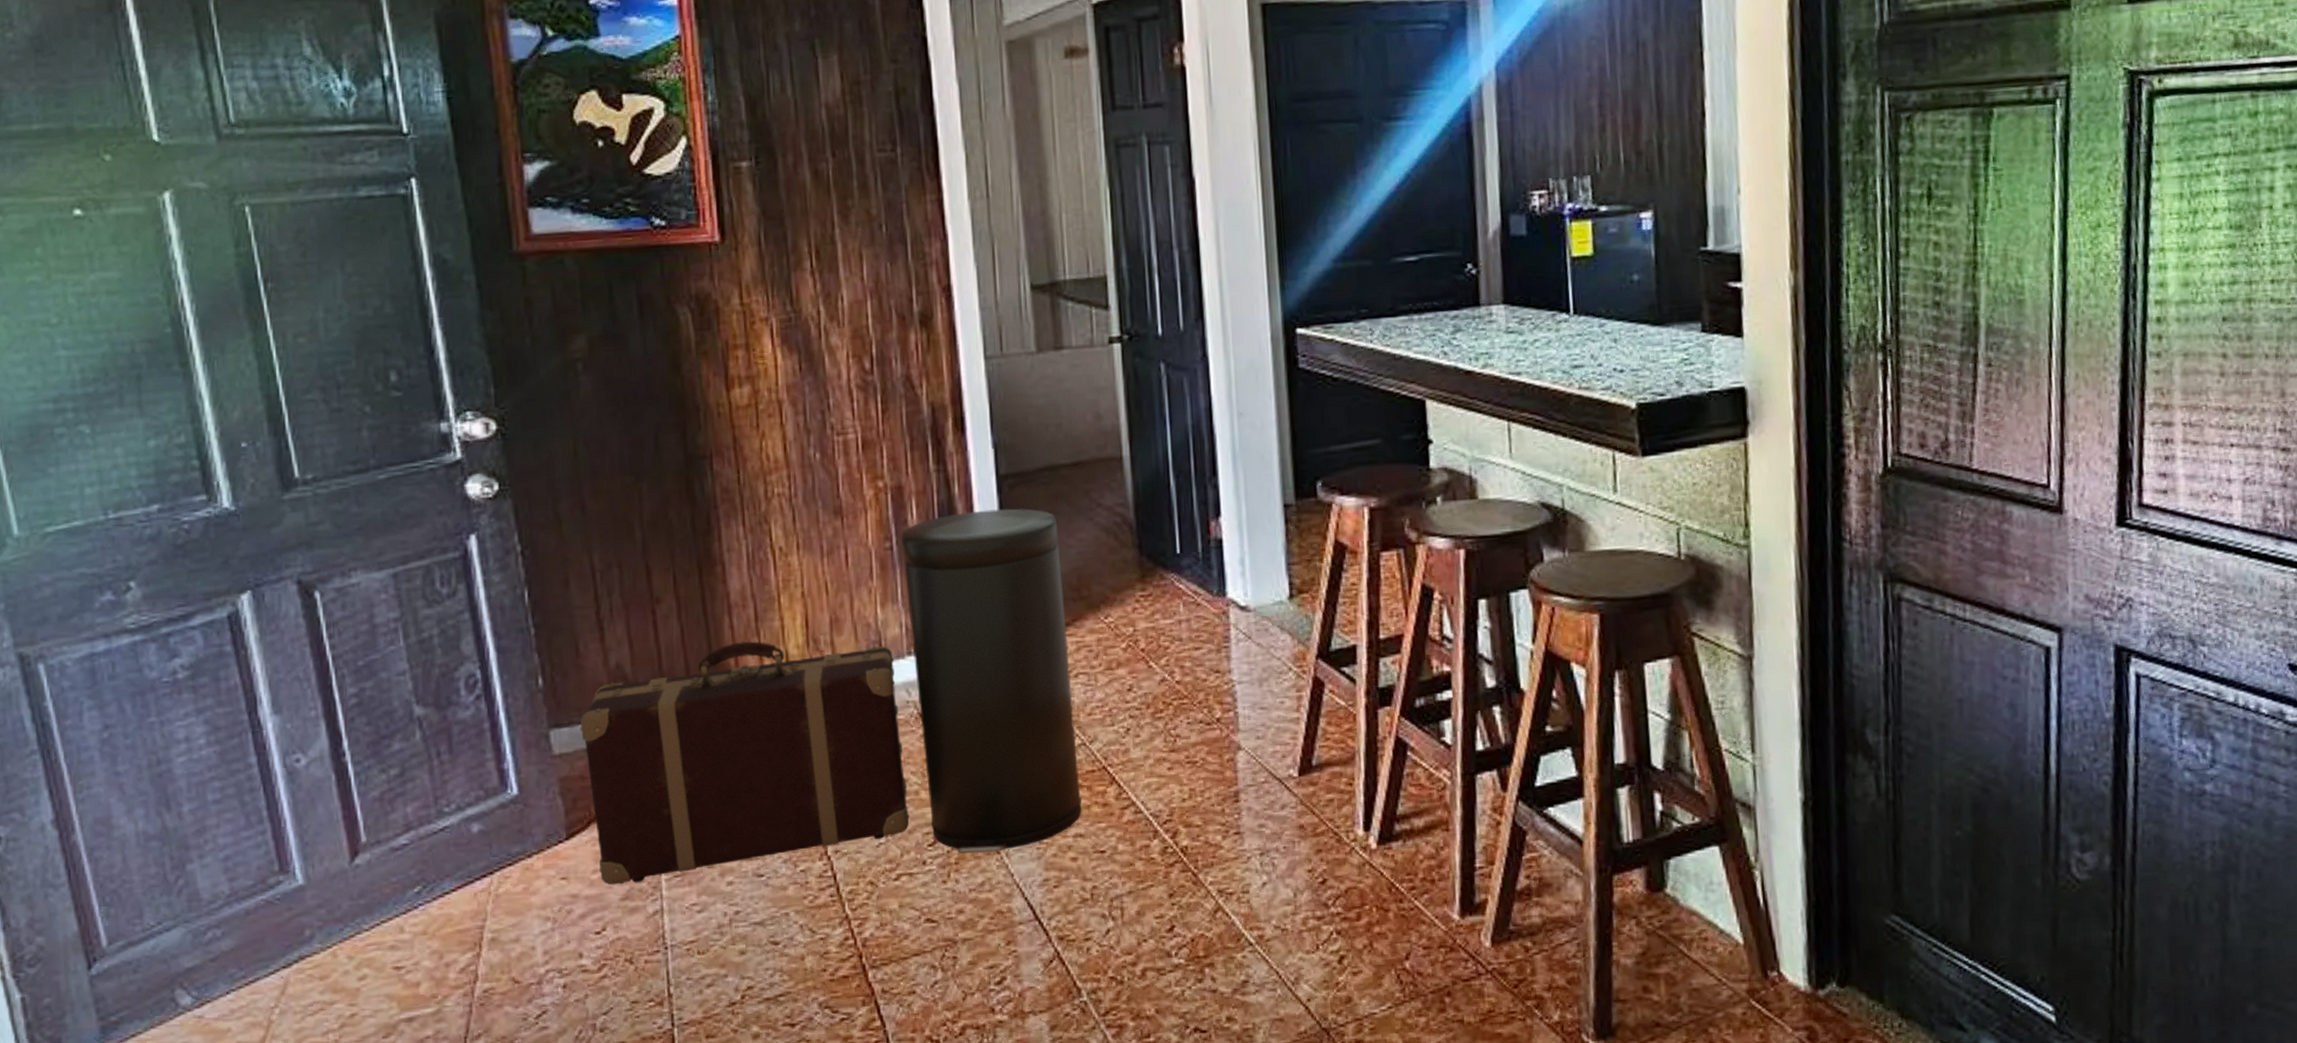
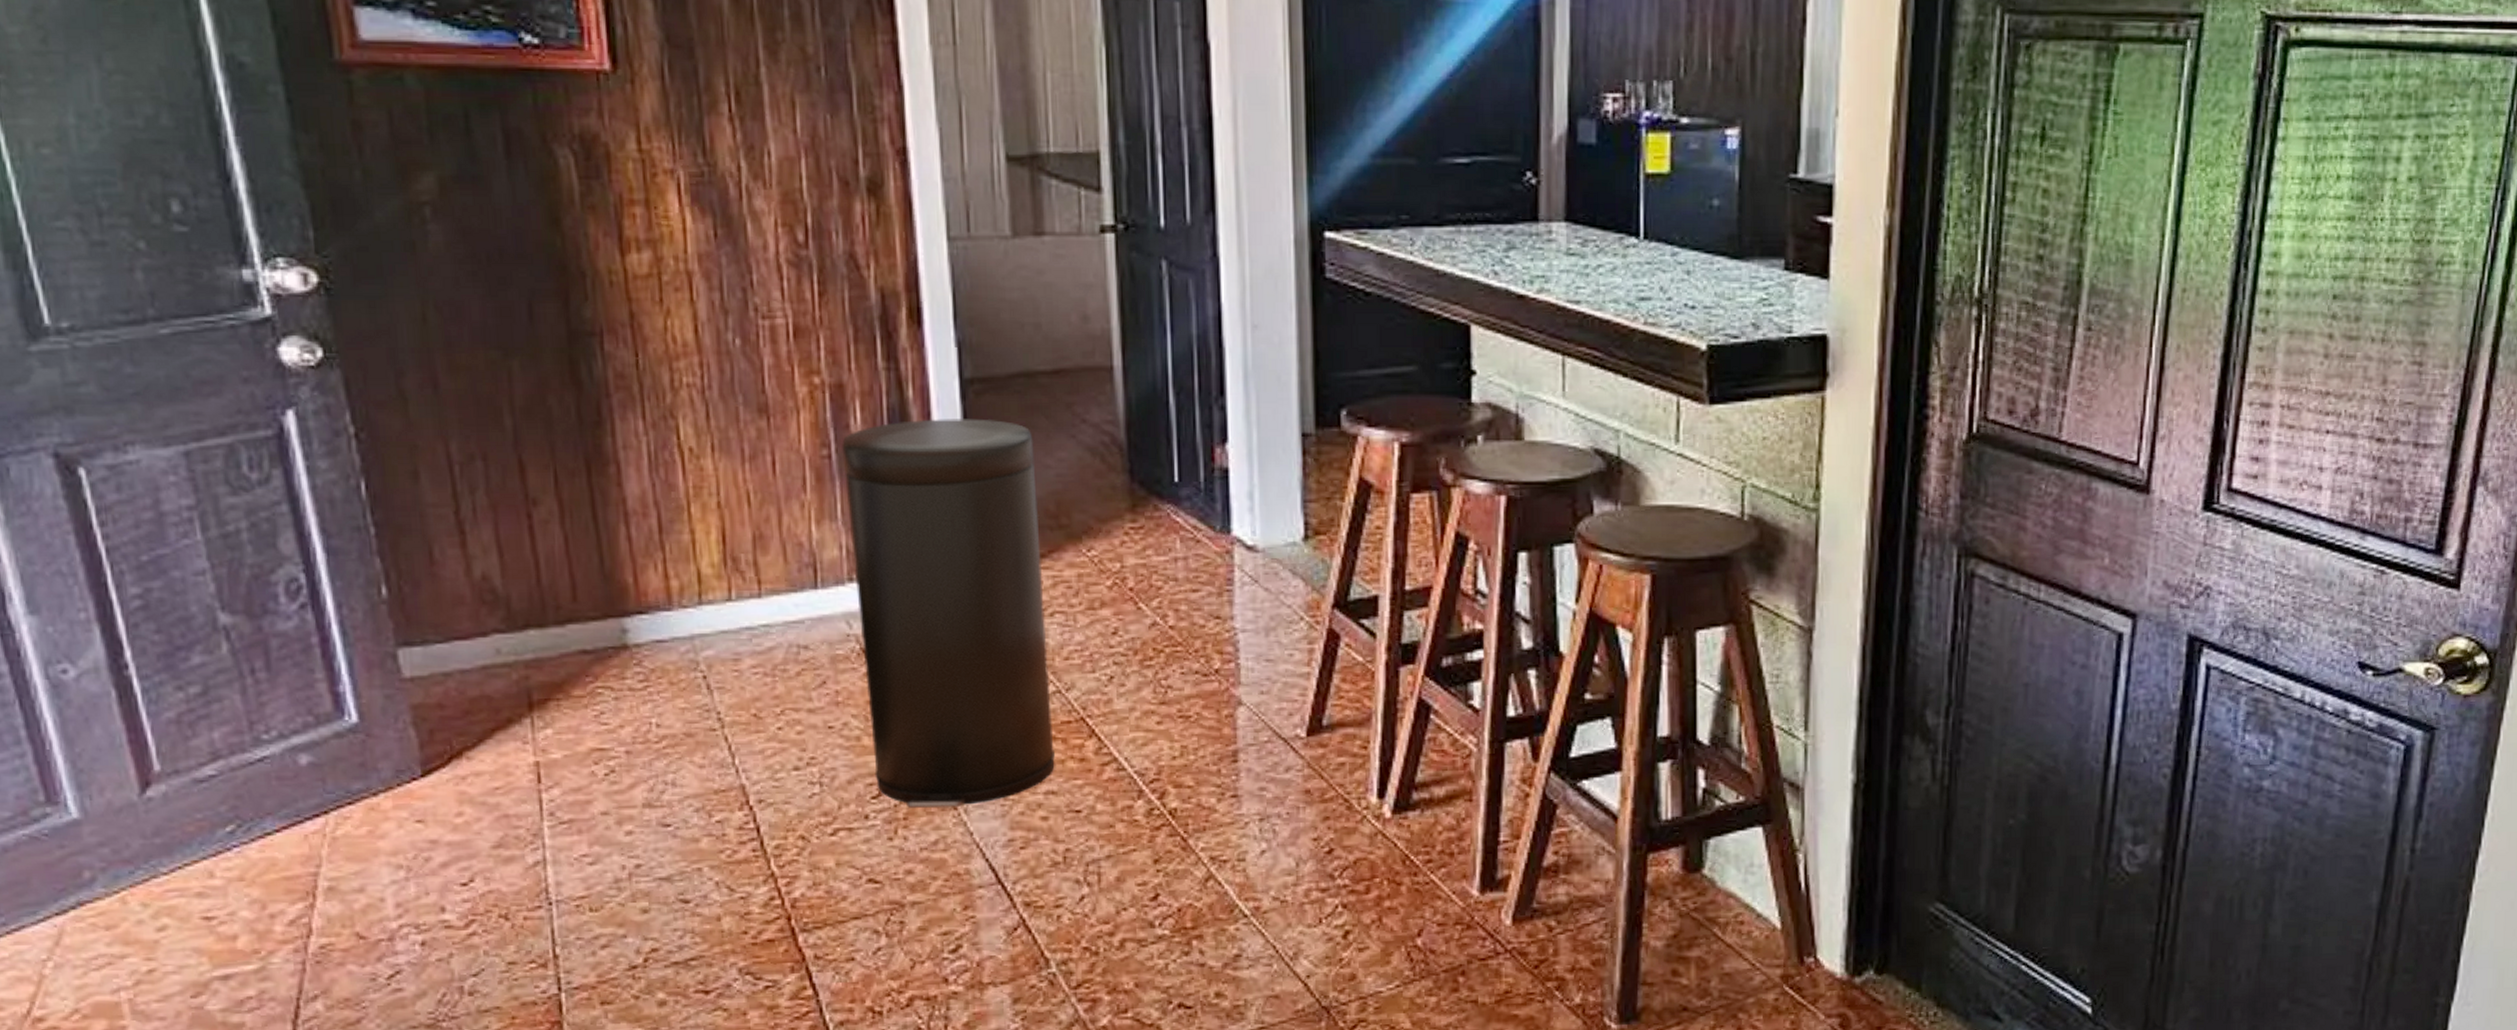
suitcase: present [580,641,910,886] -> none [436,556,849,831]

